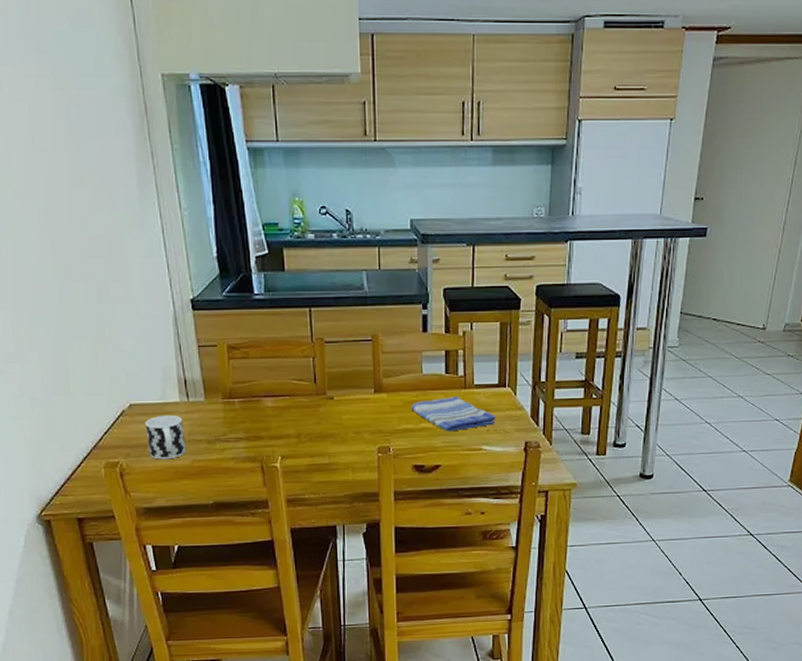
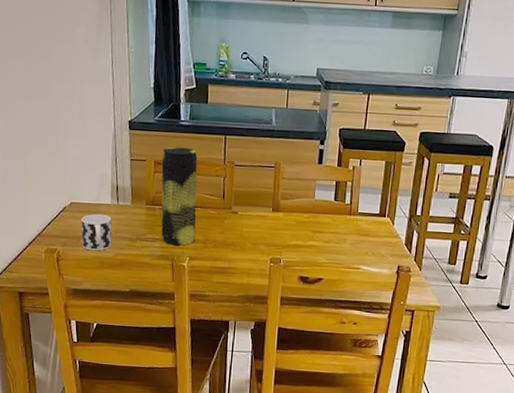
vase: none [235,326,287,444] -> present [161,147,198,246]
dish towel: present [411,395,496,432] -> none [302,220,374,251]

